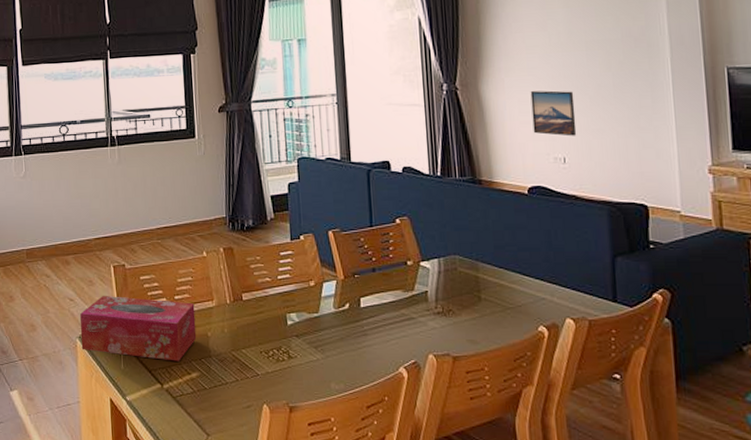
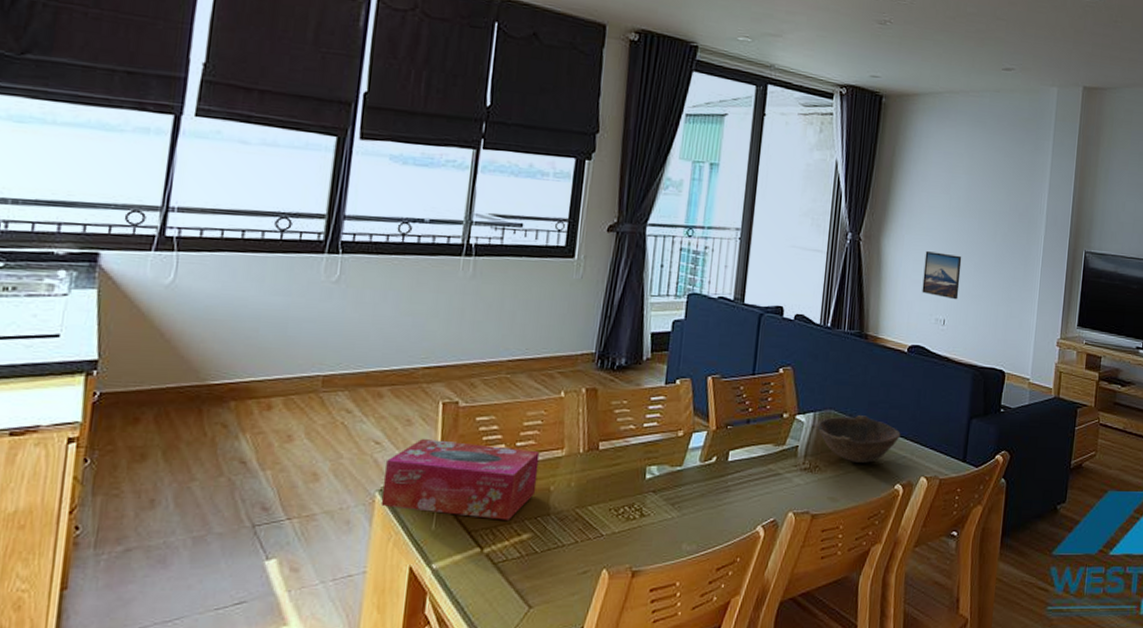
bowl: none [443,259,536,305] -> present [817,415,901,463]

